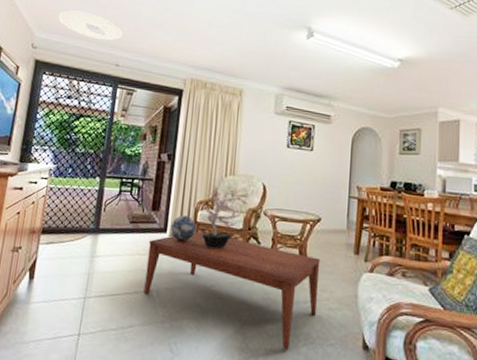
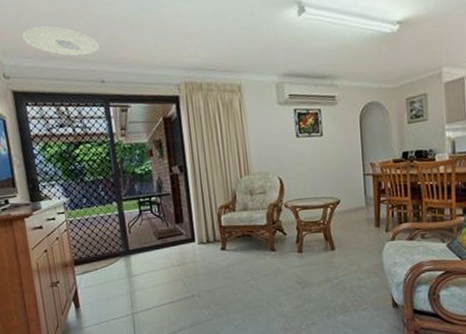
coffee table: present [144,231,321,351] -> none [181,234,348,322]
decorative ball: present [170,215,196,242] -> none [197,222,222,247]
potted plant: present [201,192,248,249] -> none [223,193,268,249]

